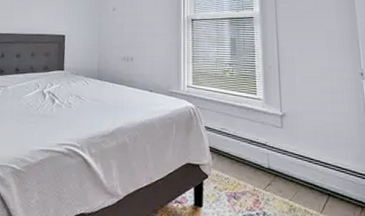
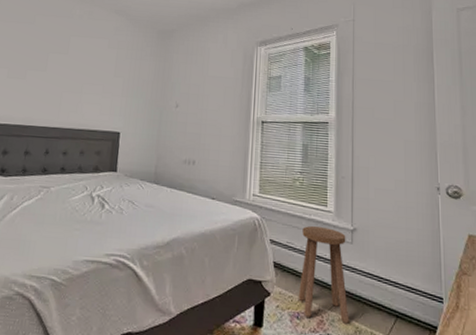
stool: none [234,113,284,202] -> present [298,226,349,324]

